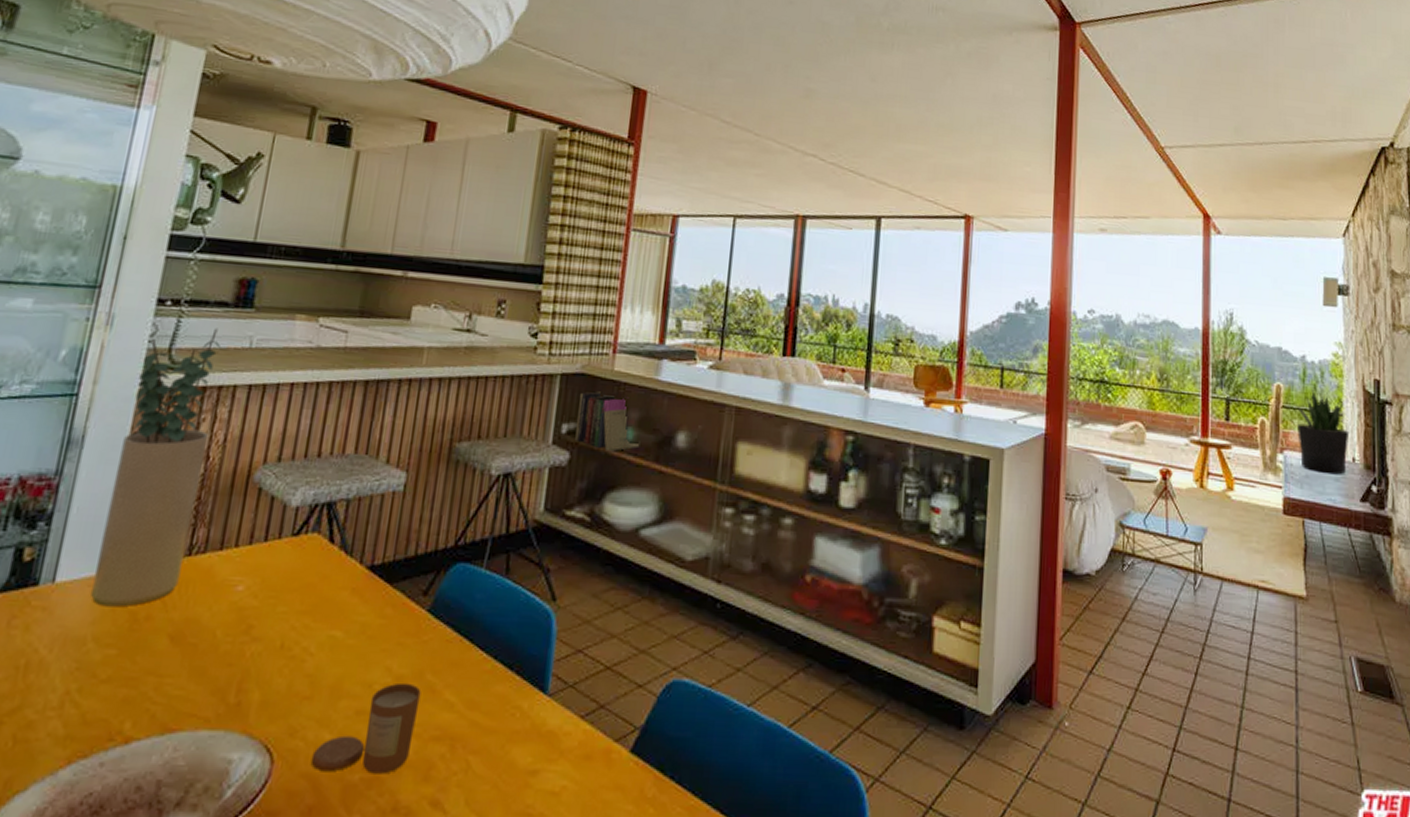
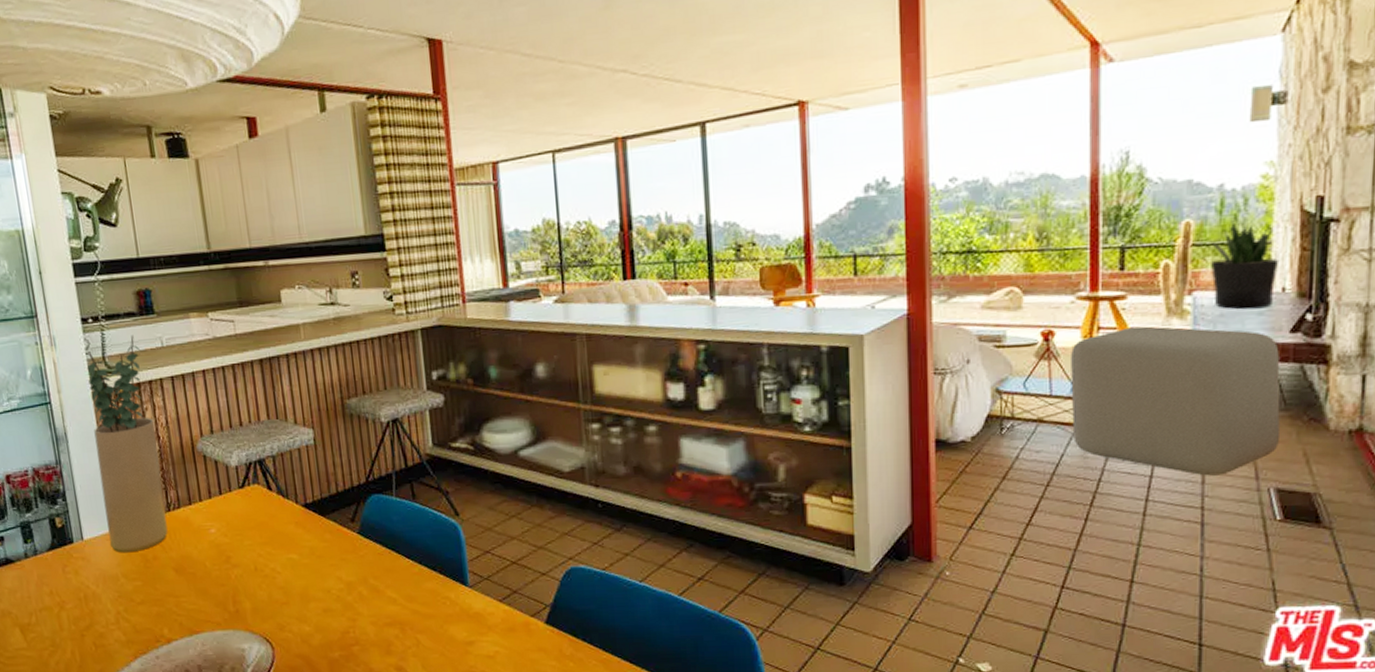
candle: present [311,682,421,774] -> none [300,587,371,652]
books: present [575,391,640,452] -> none [442,339,504,390]
pouf: none [1184,476,1358,638] -> present [1071,326,1281,476]

